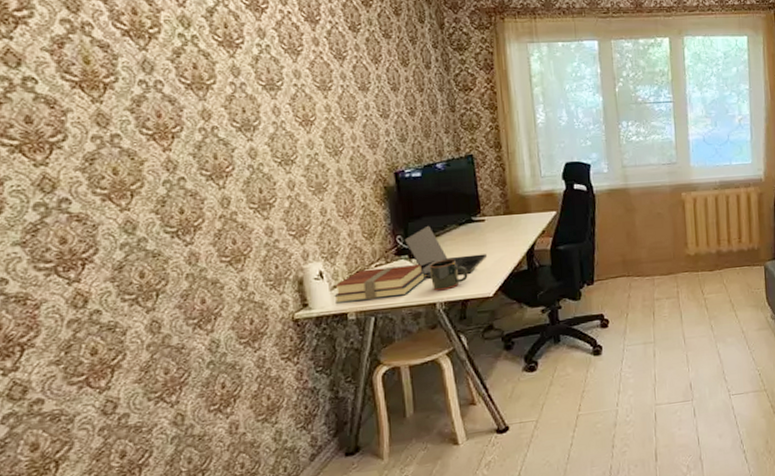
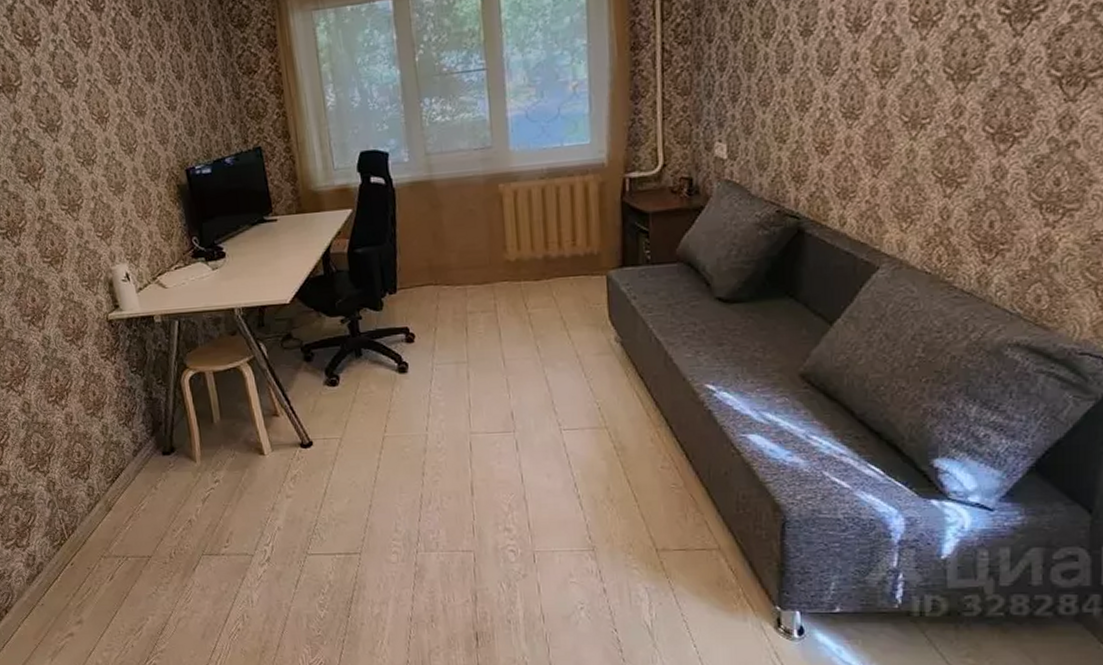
books: present [334,265,426,304] -> none [140,268,223,306]
laptop: present [404,225,488,279] -> none [199,226,282,283]
mug: present [429,259,468,291] -> none [225,262,264,296]

